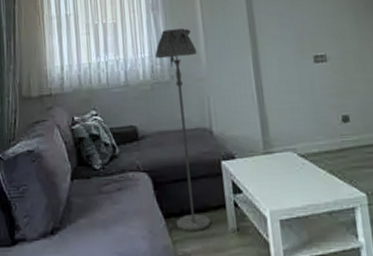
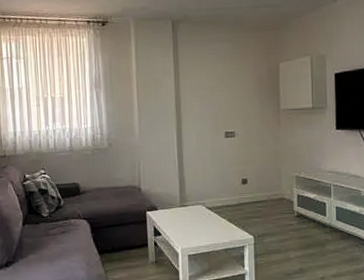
floor lamp: present [155,28,211,232] -> none [96,105,135,264]

